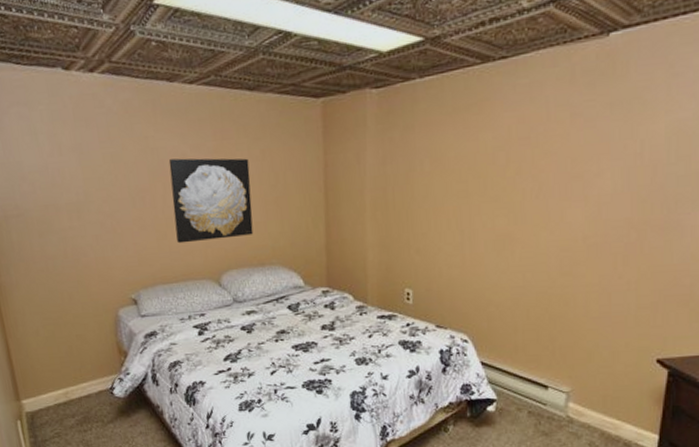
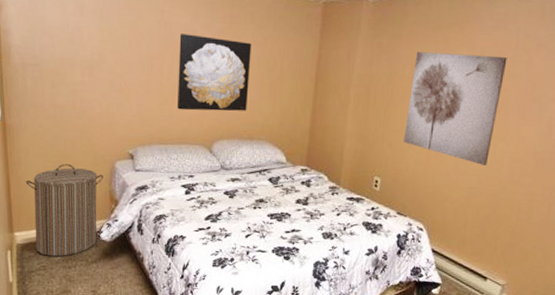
laundry hamper: none [25,319,110,421] -> present [25,164,104,257]
wall art: none [432,133,539,260] -> present [404,52,507,165]

